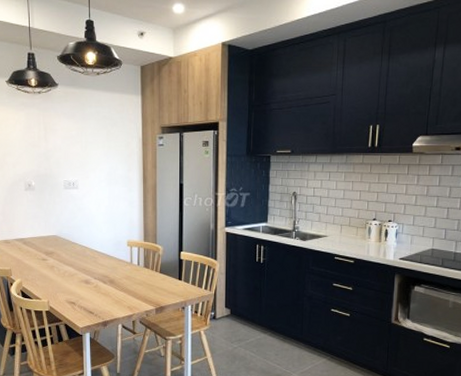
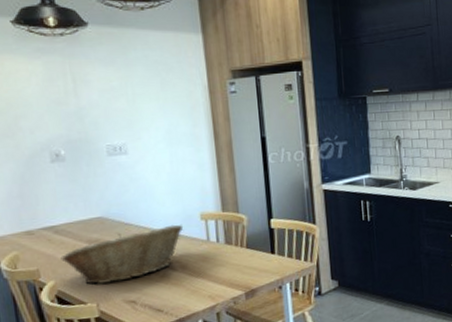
fruit basket: none [26,247,114,286] -> present [60,224,184,285]

